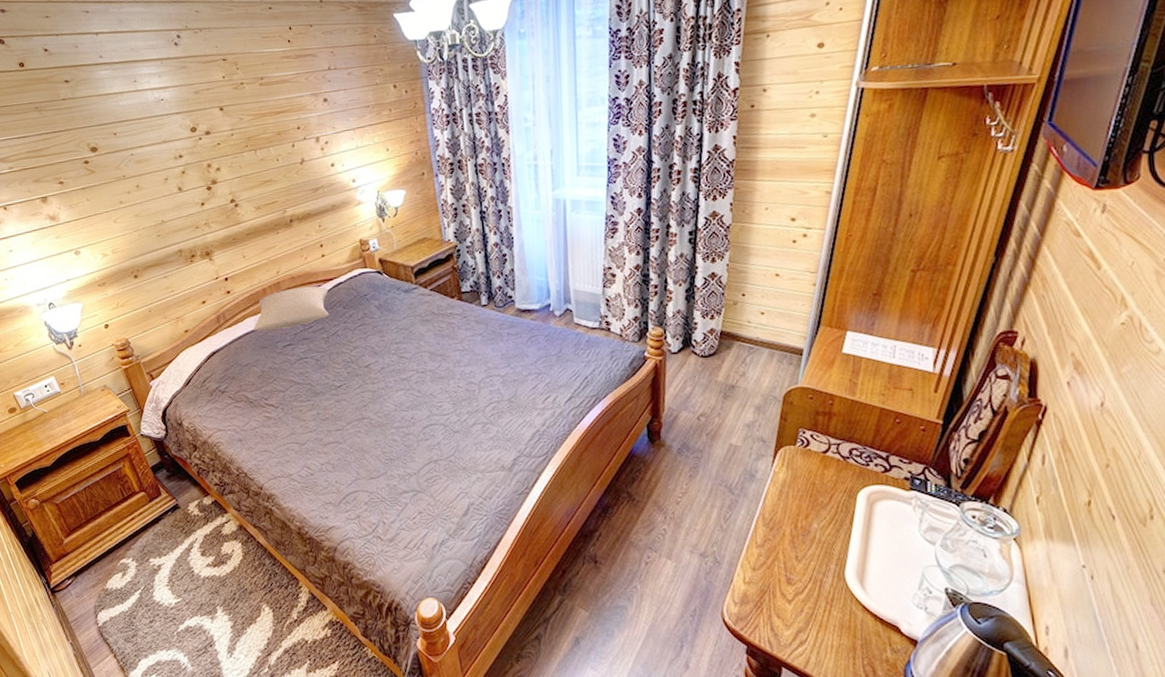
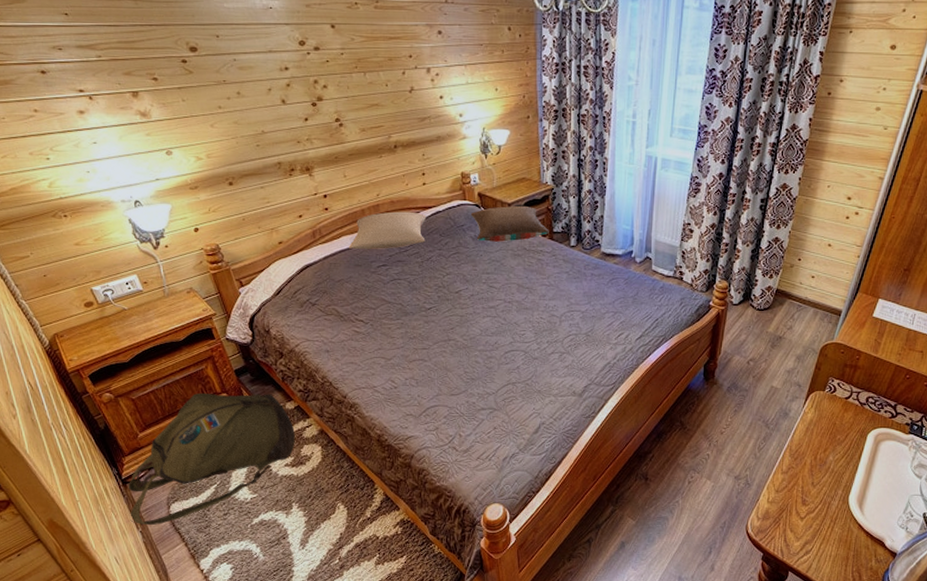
backpack: none [57,490,215,636] -> present [129,393,295,525]
pillow: none [372,267,457,309] -> present [470,205,549,242]

